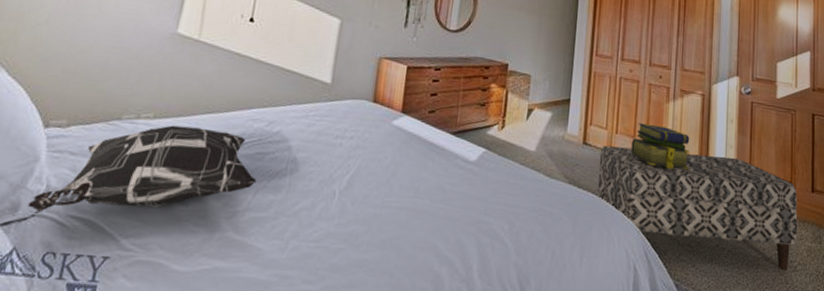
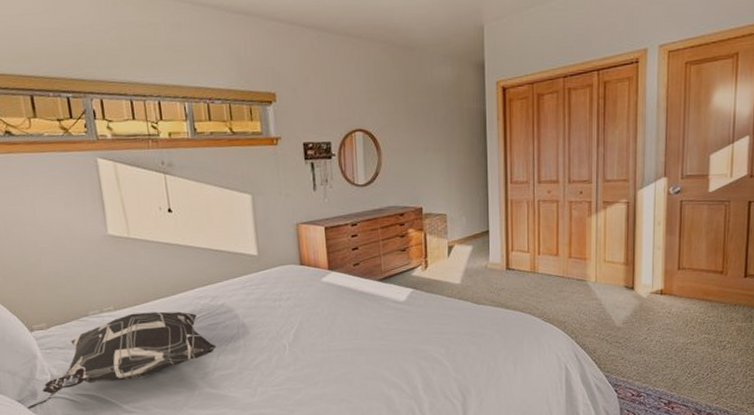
bench: present [598,145,798,270] -> none [524,257,729,350]
stack of books: present [631,123,691,169] -> none [555,240,616,279]

